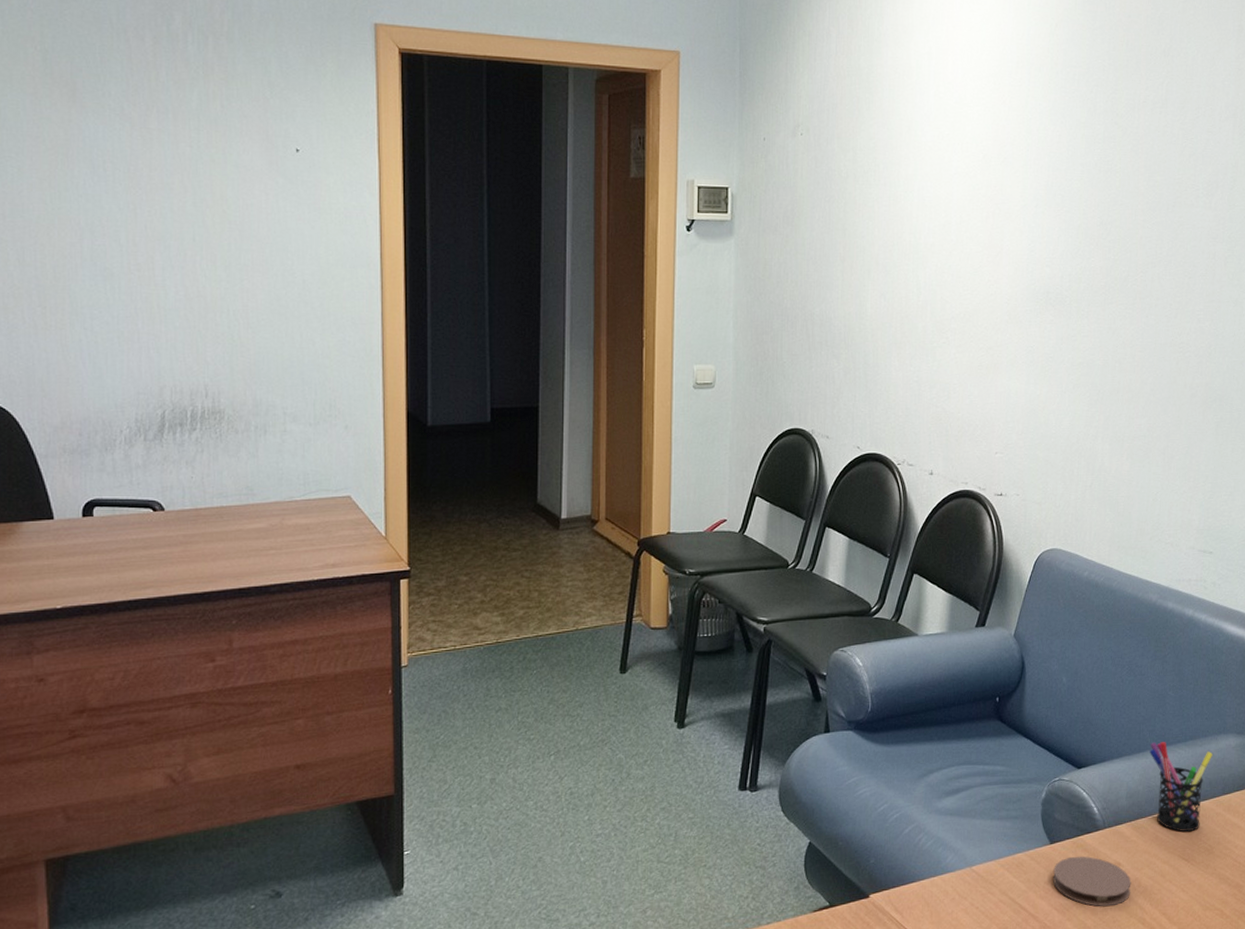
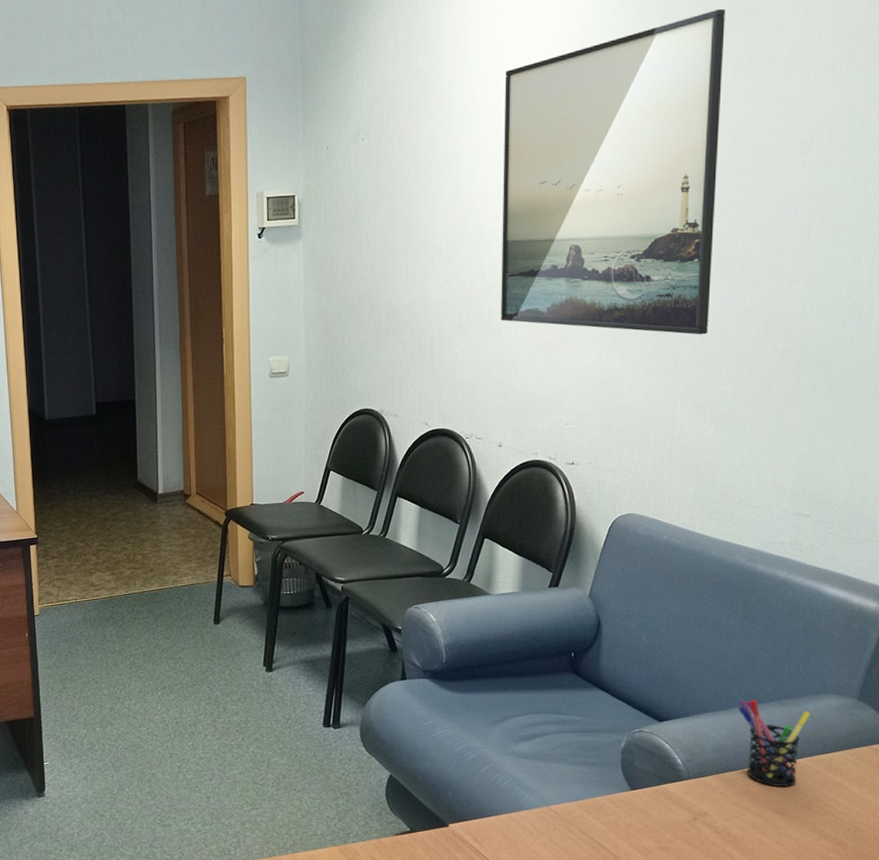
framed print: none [934,46,1145,367] -> present [500,8,725,335]
coaster: present [1053,856,1131,907] -> none [635,803,720,852]

